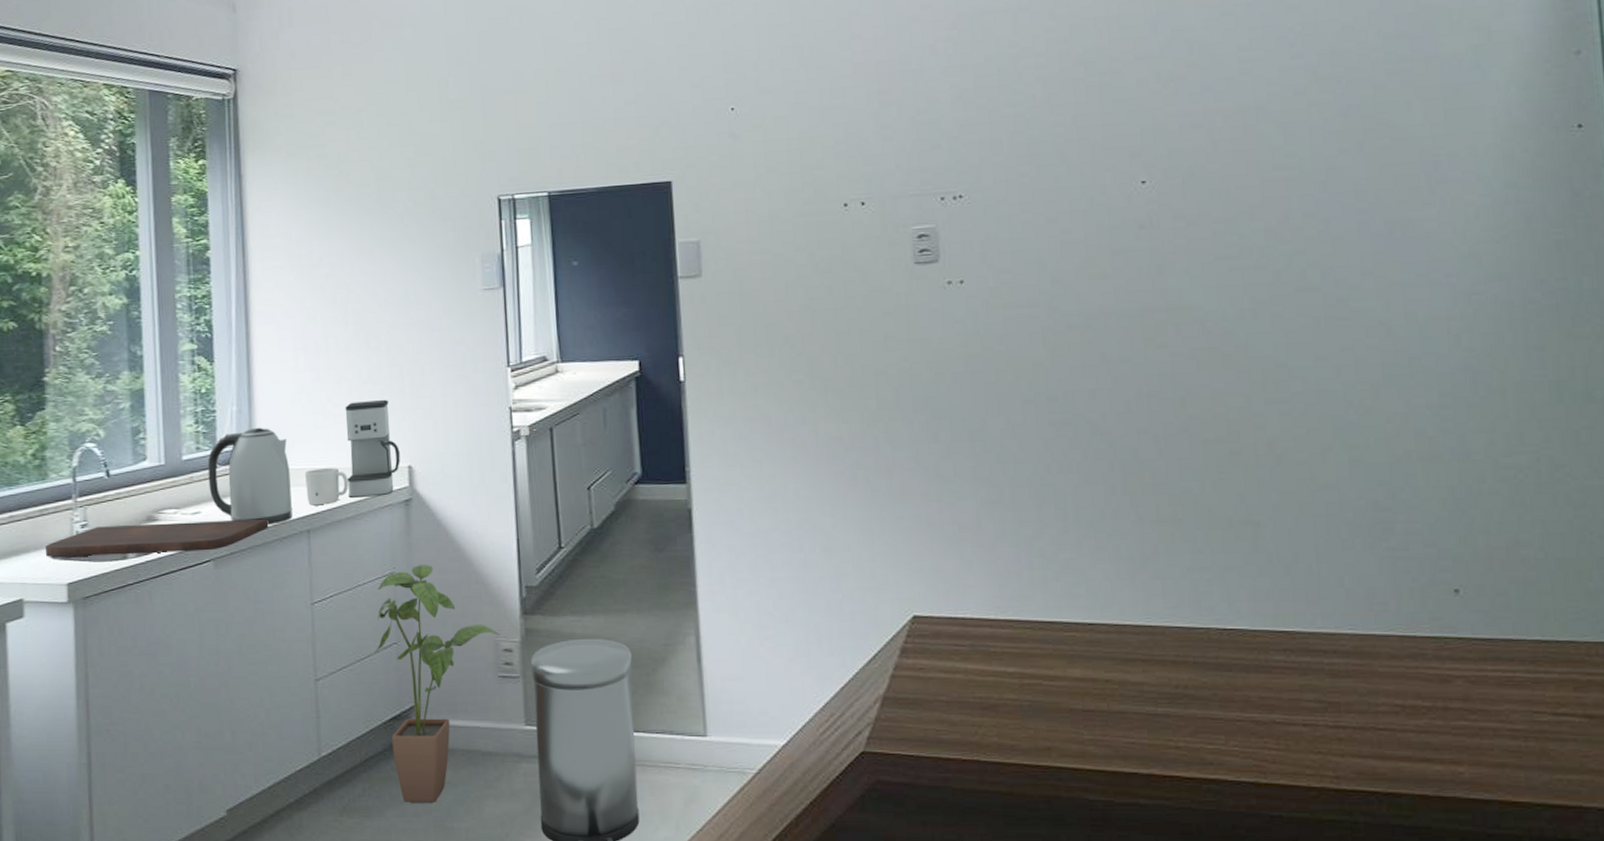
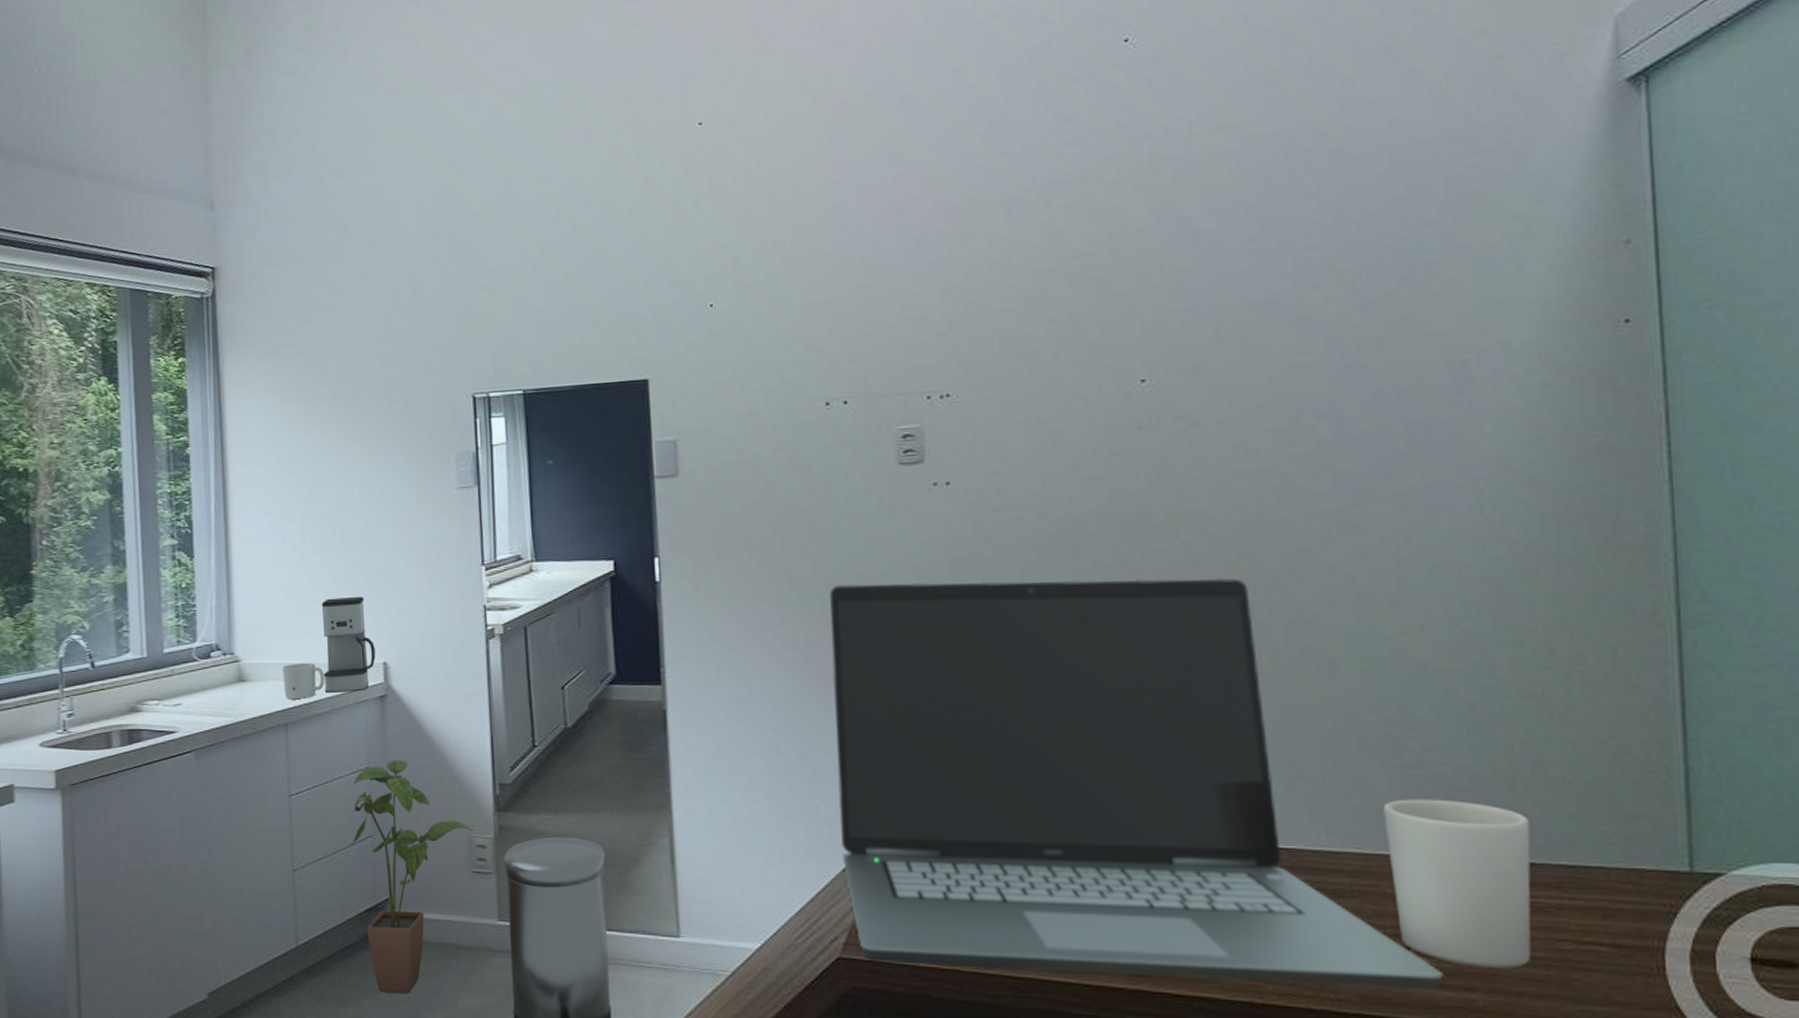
cutting board: present [45,518,269,557] -> none [33,711,248,745]
kettle: present [207,427,293,526] -> none [188,622,271,719]
laptop: none [850,371,1433,765] -> present [830,578,1444,991]
mug: none [1374,580,1512,741] -> present [1383,799,1531,969]

